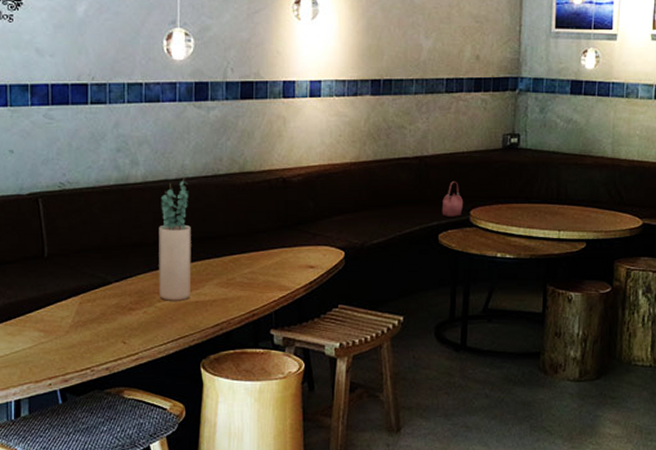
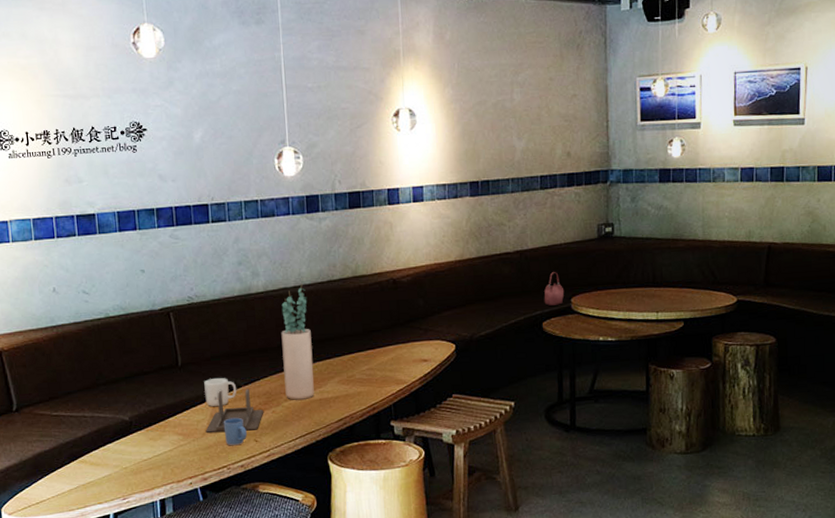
napkin holder: none [70,285,135,331] -> present [205,388,264,433]
mug: none [71,273,107,304] -> present [204,378,237,407]
mug: none [89,316,114,347] -> present [223,417,247,446]

